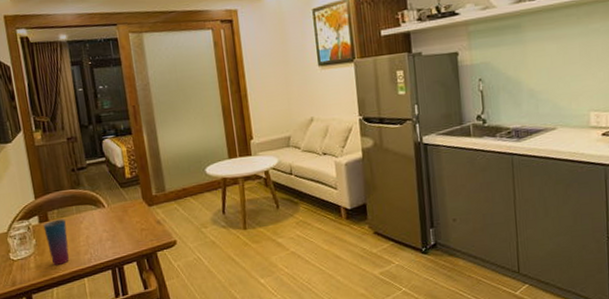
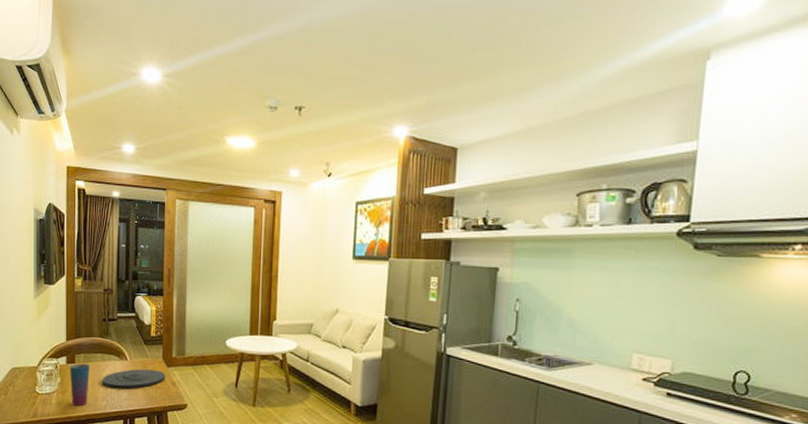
plate: none [81,211,150,240] -> present [102,369,166,389]

